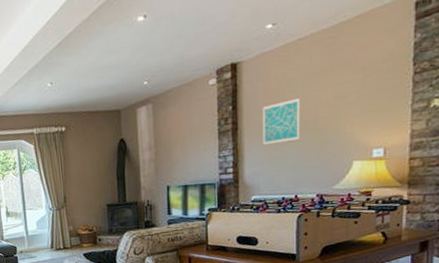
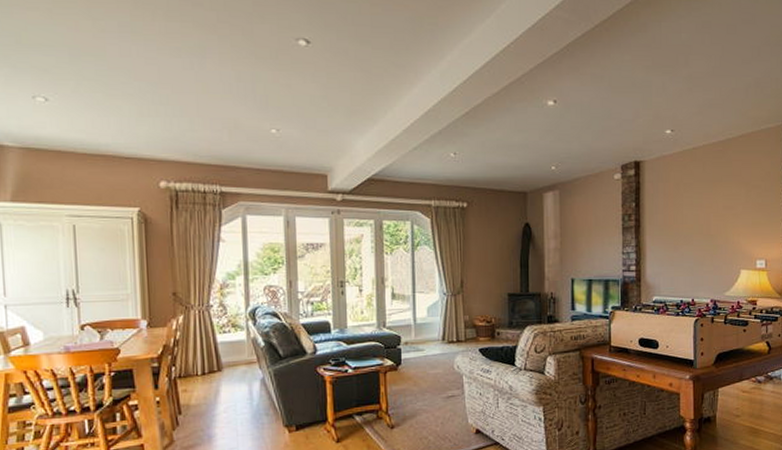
wall art: present [262,97,301,146] -> none [662,202,696,246]

